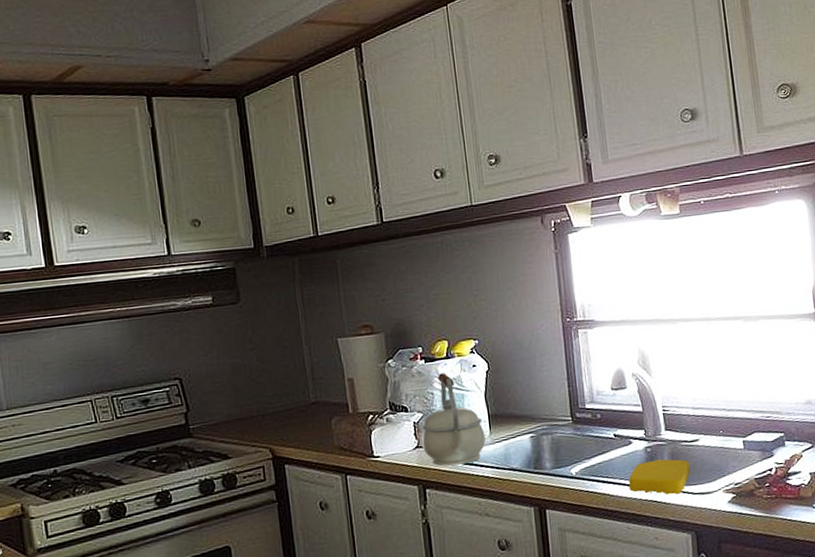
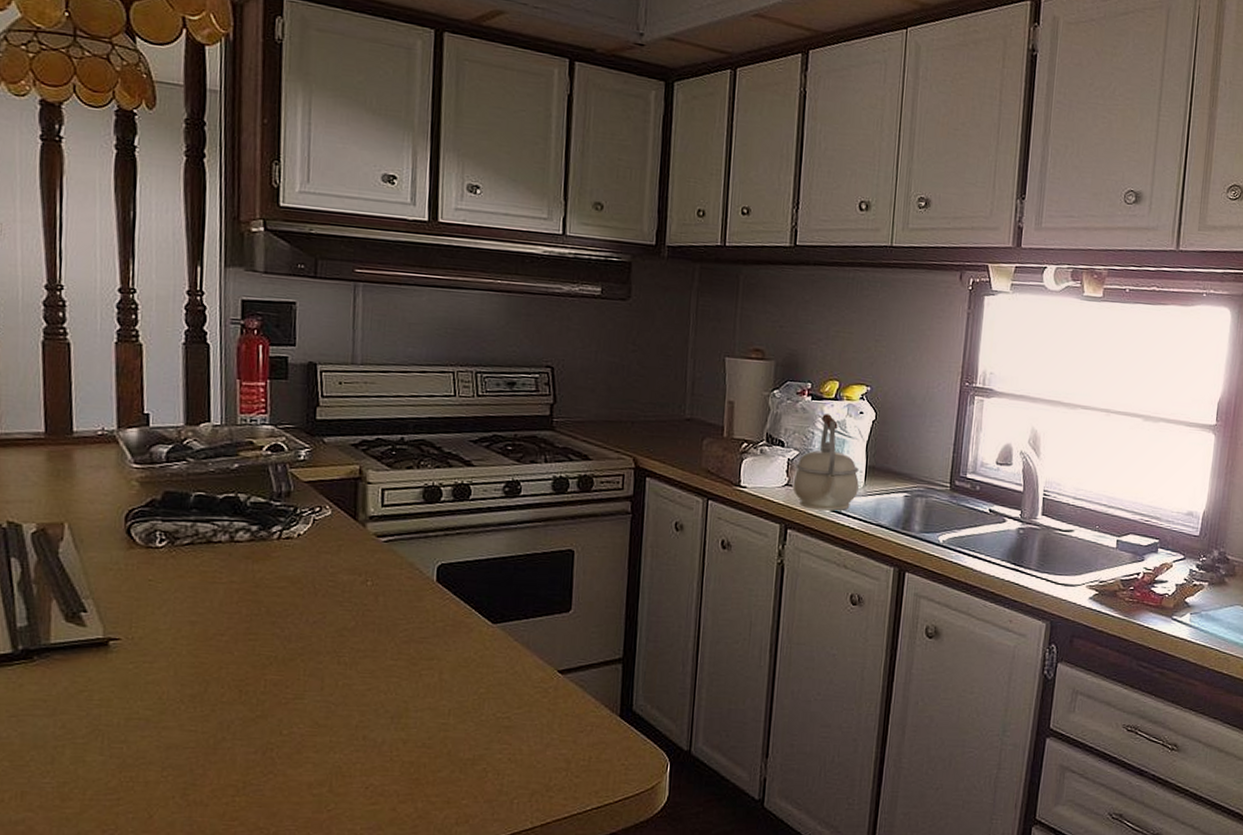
sponge: present [628,459,691,496] -> none [994,542,1060,582]

